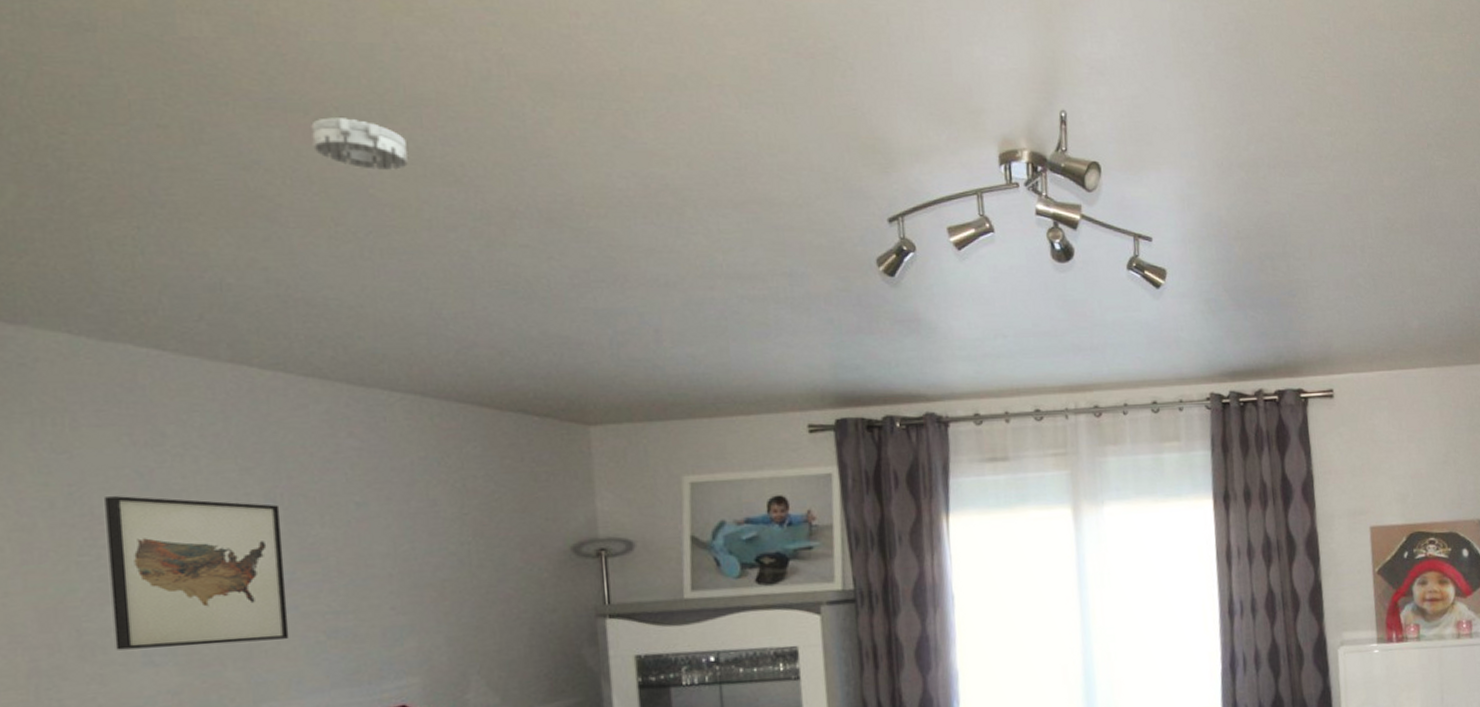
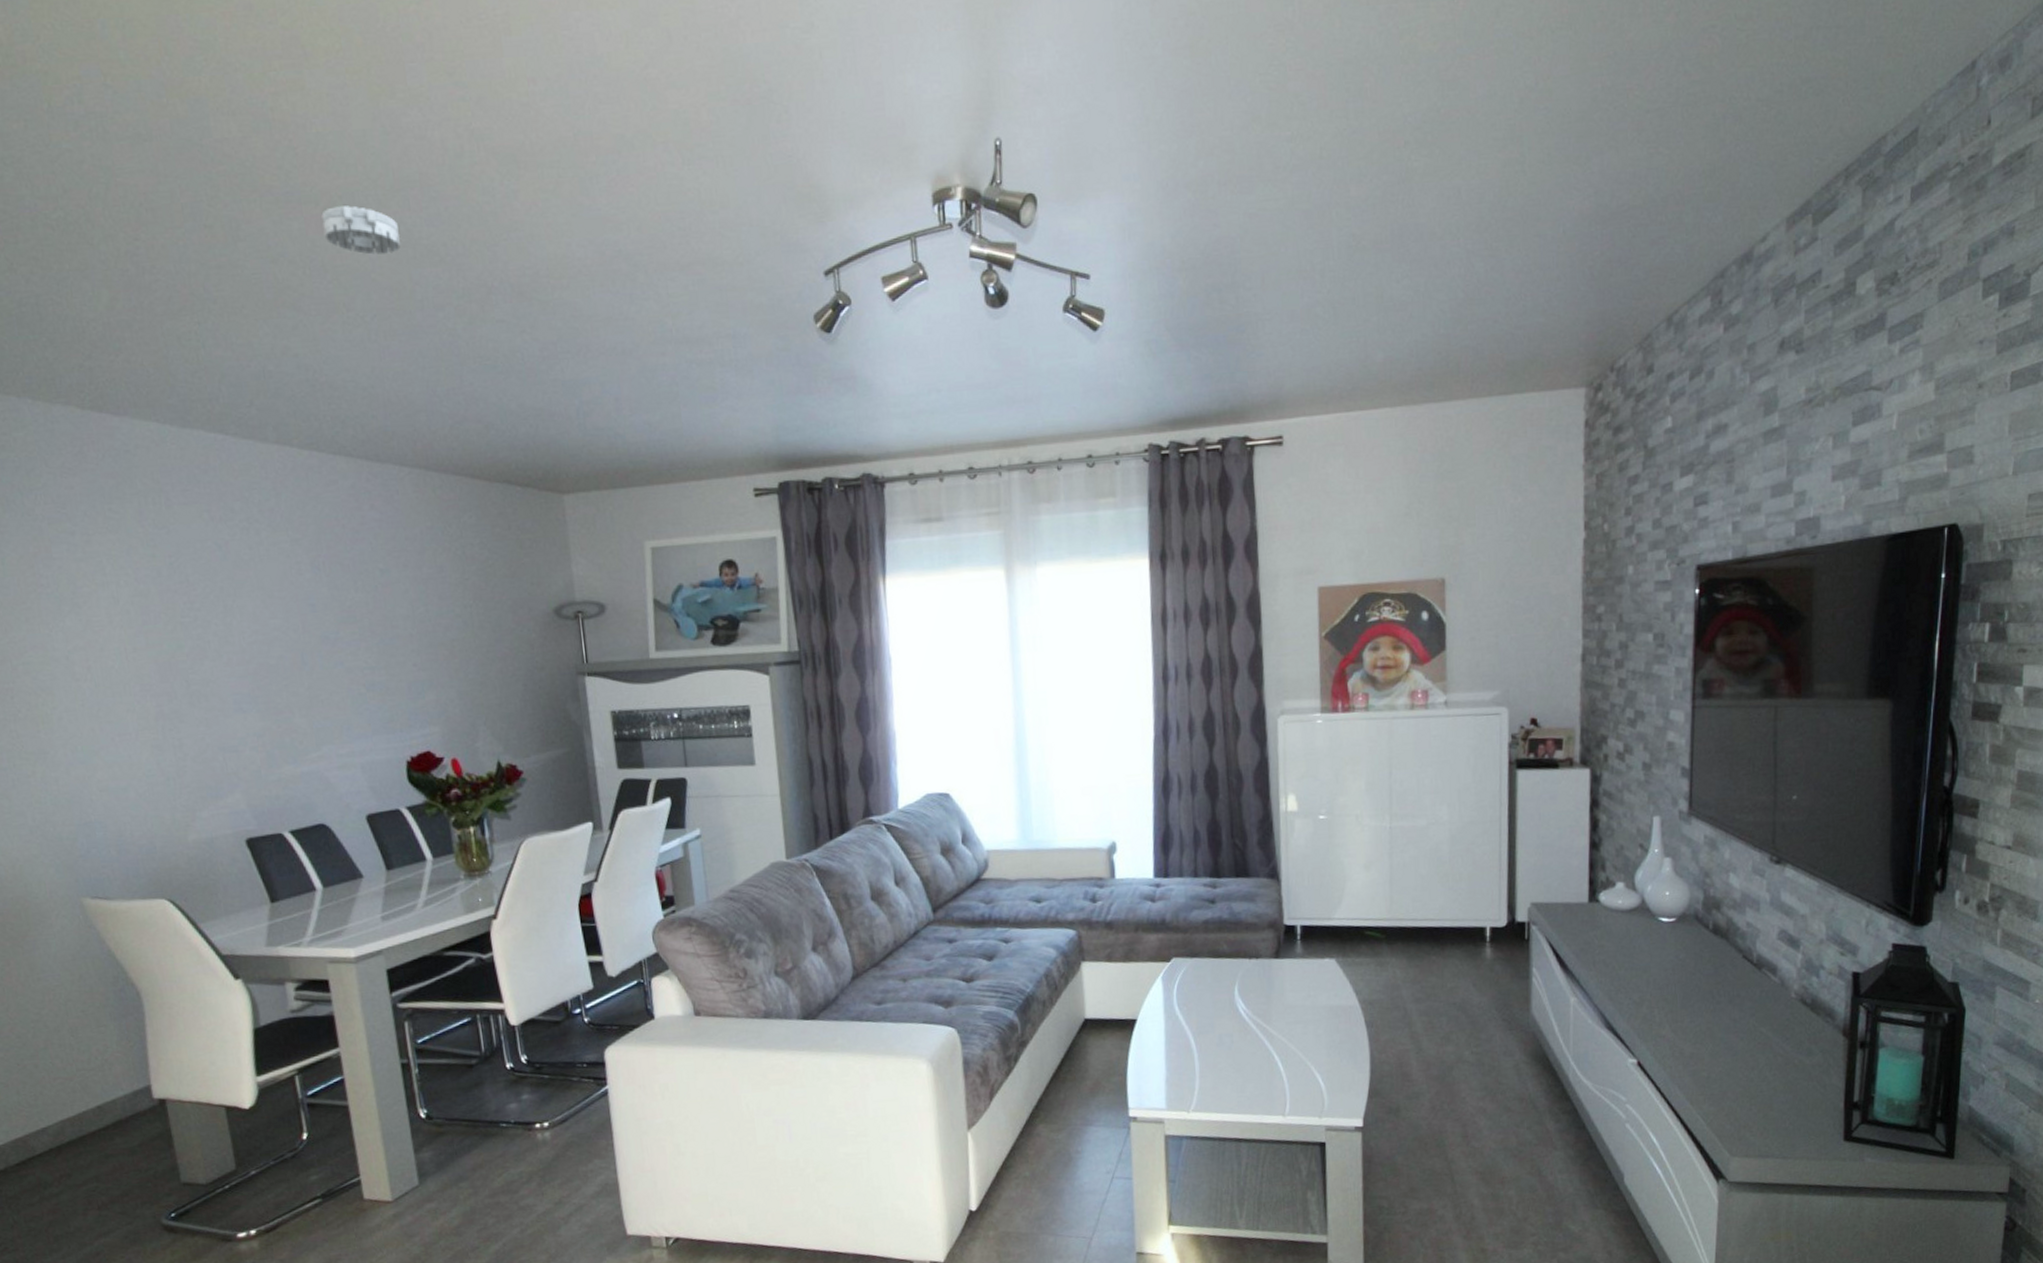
wall art: present [105,496,290,650] -> none [195,565,339,698]

